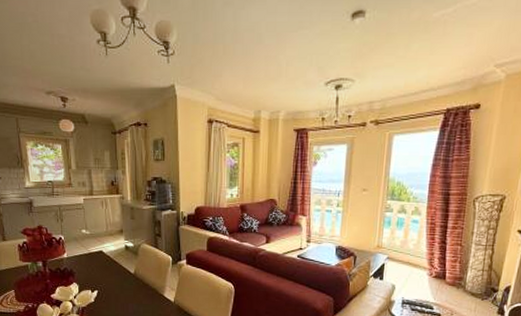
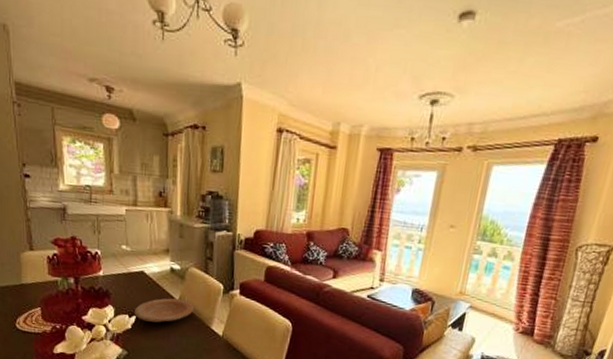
plate: none [96,272,148,295] -> present [135,298,195,323]

